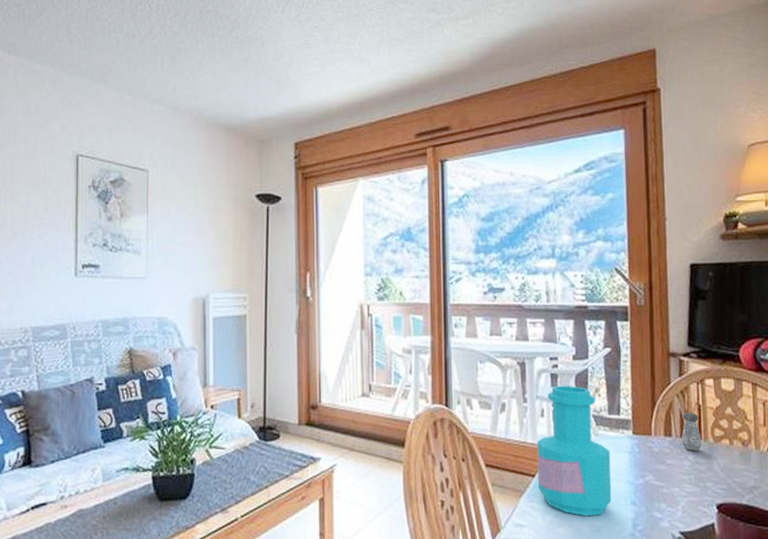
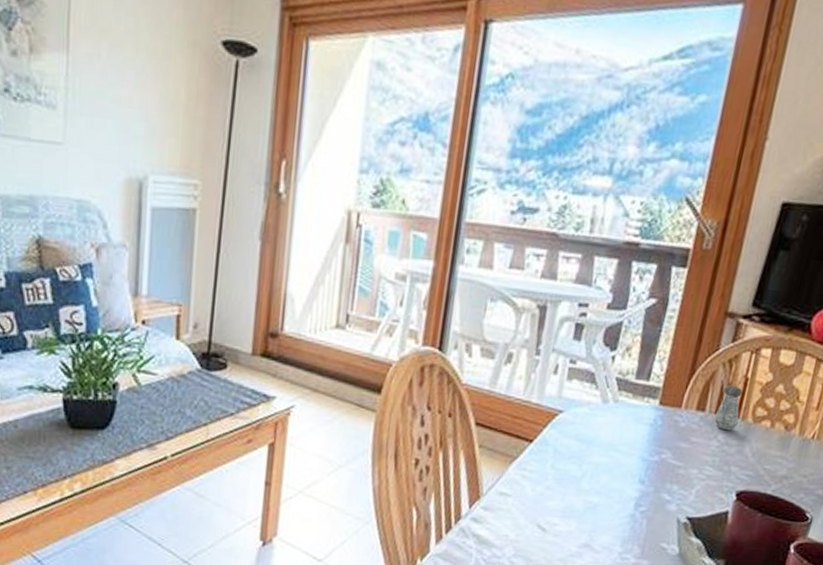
bottle: present [537,385,612,516] -> none [533,338,628,492]

